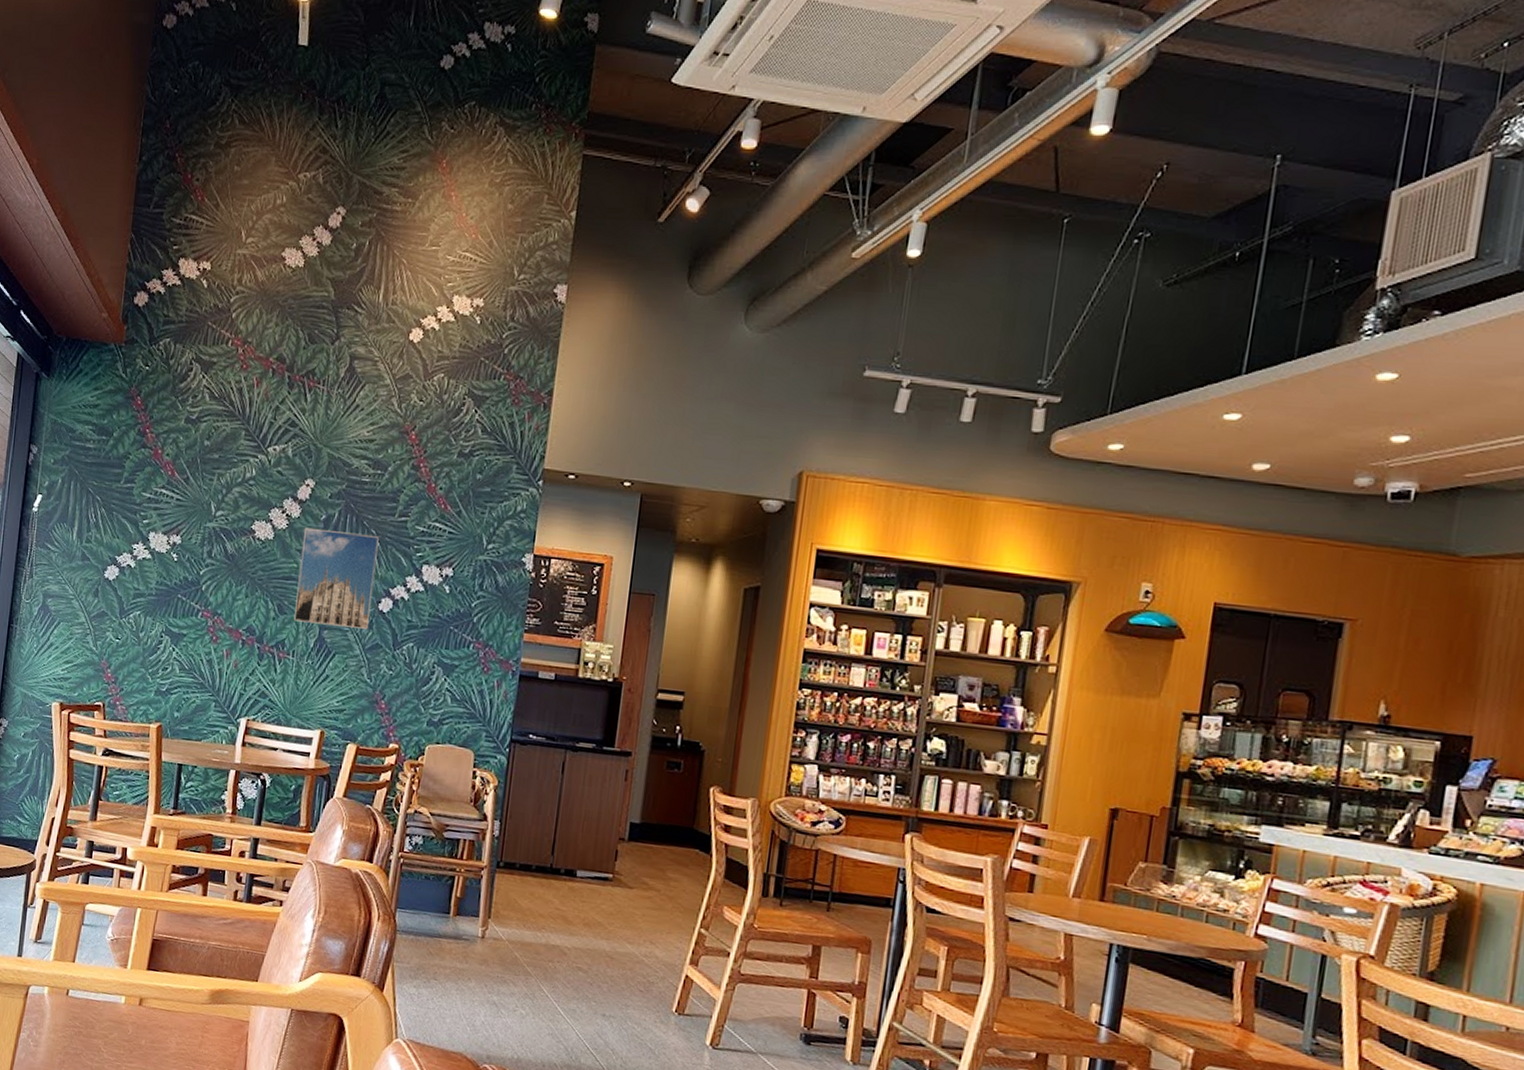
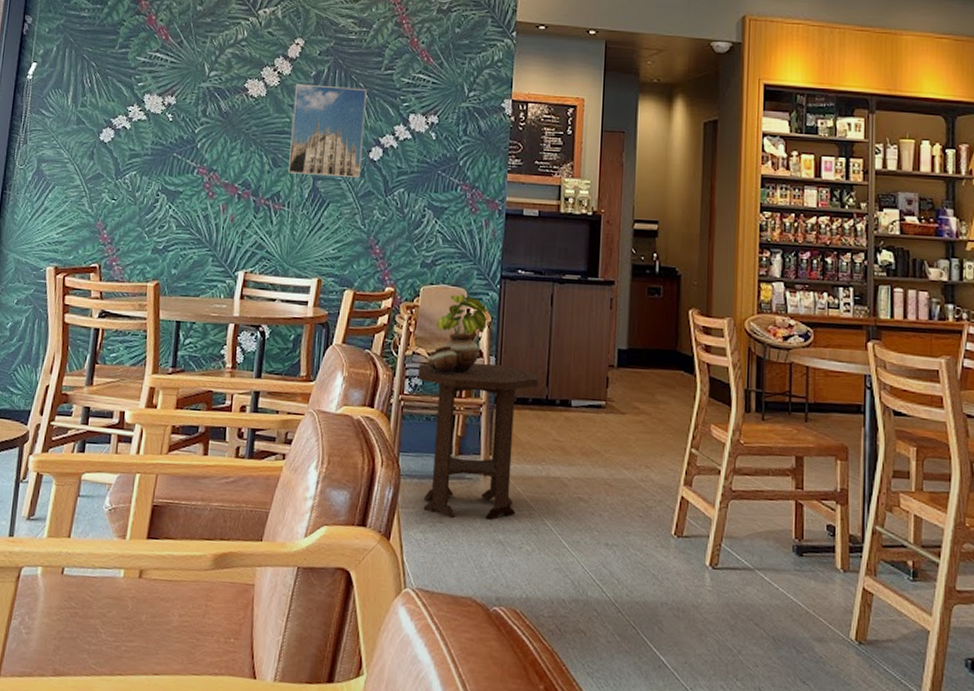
side table: none [418,823,544,982] -> present [417,363,539,521]
potted plant: none [429,755,494,835] -> present [427,294,487,374]

